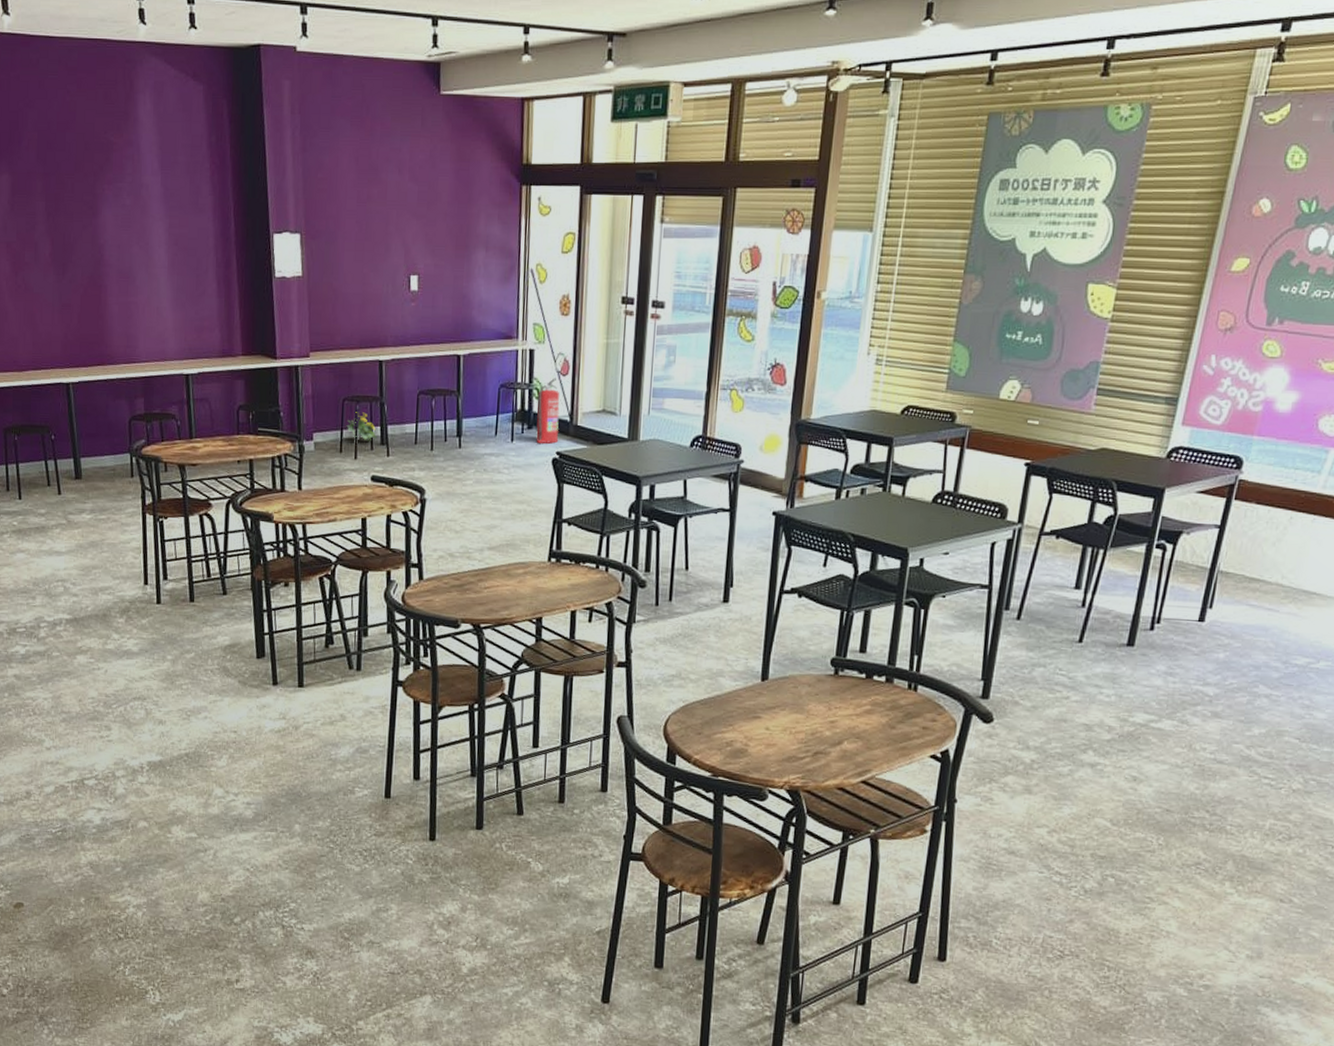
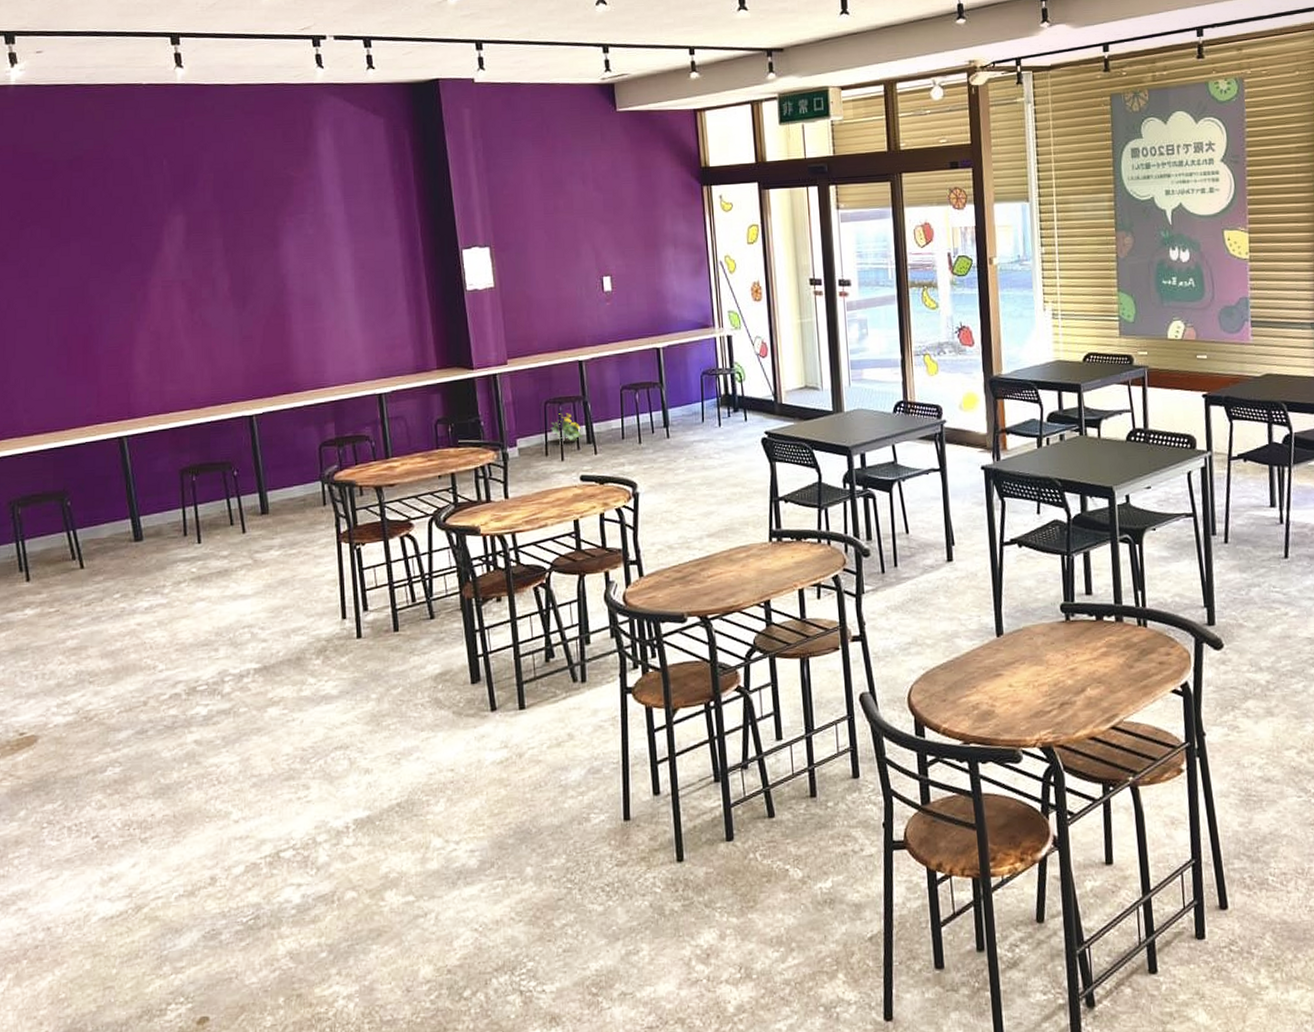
fire extinguisher: present [536,378,560,444] -> none [739,360,765,425]

